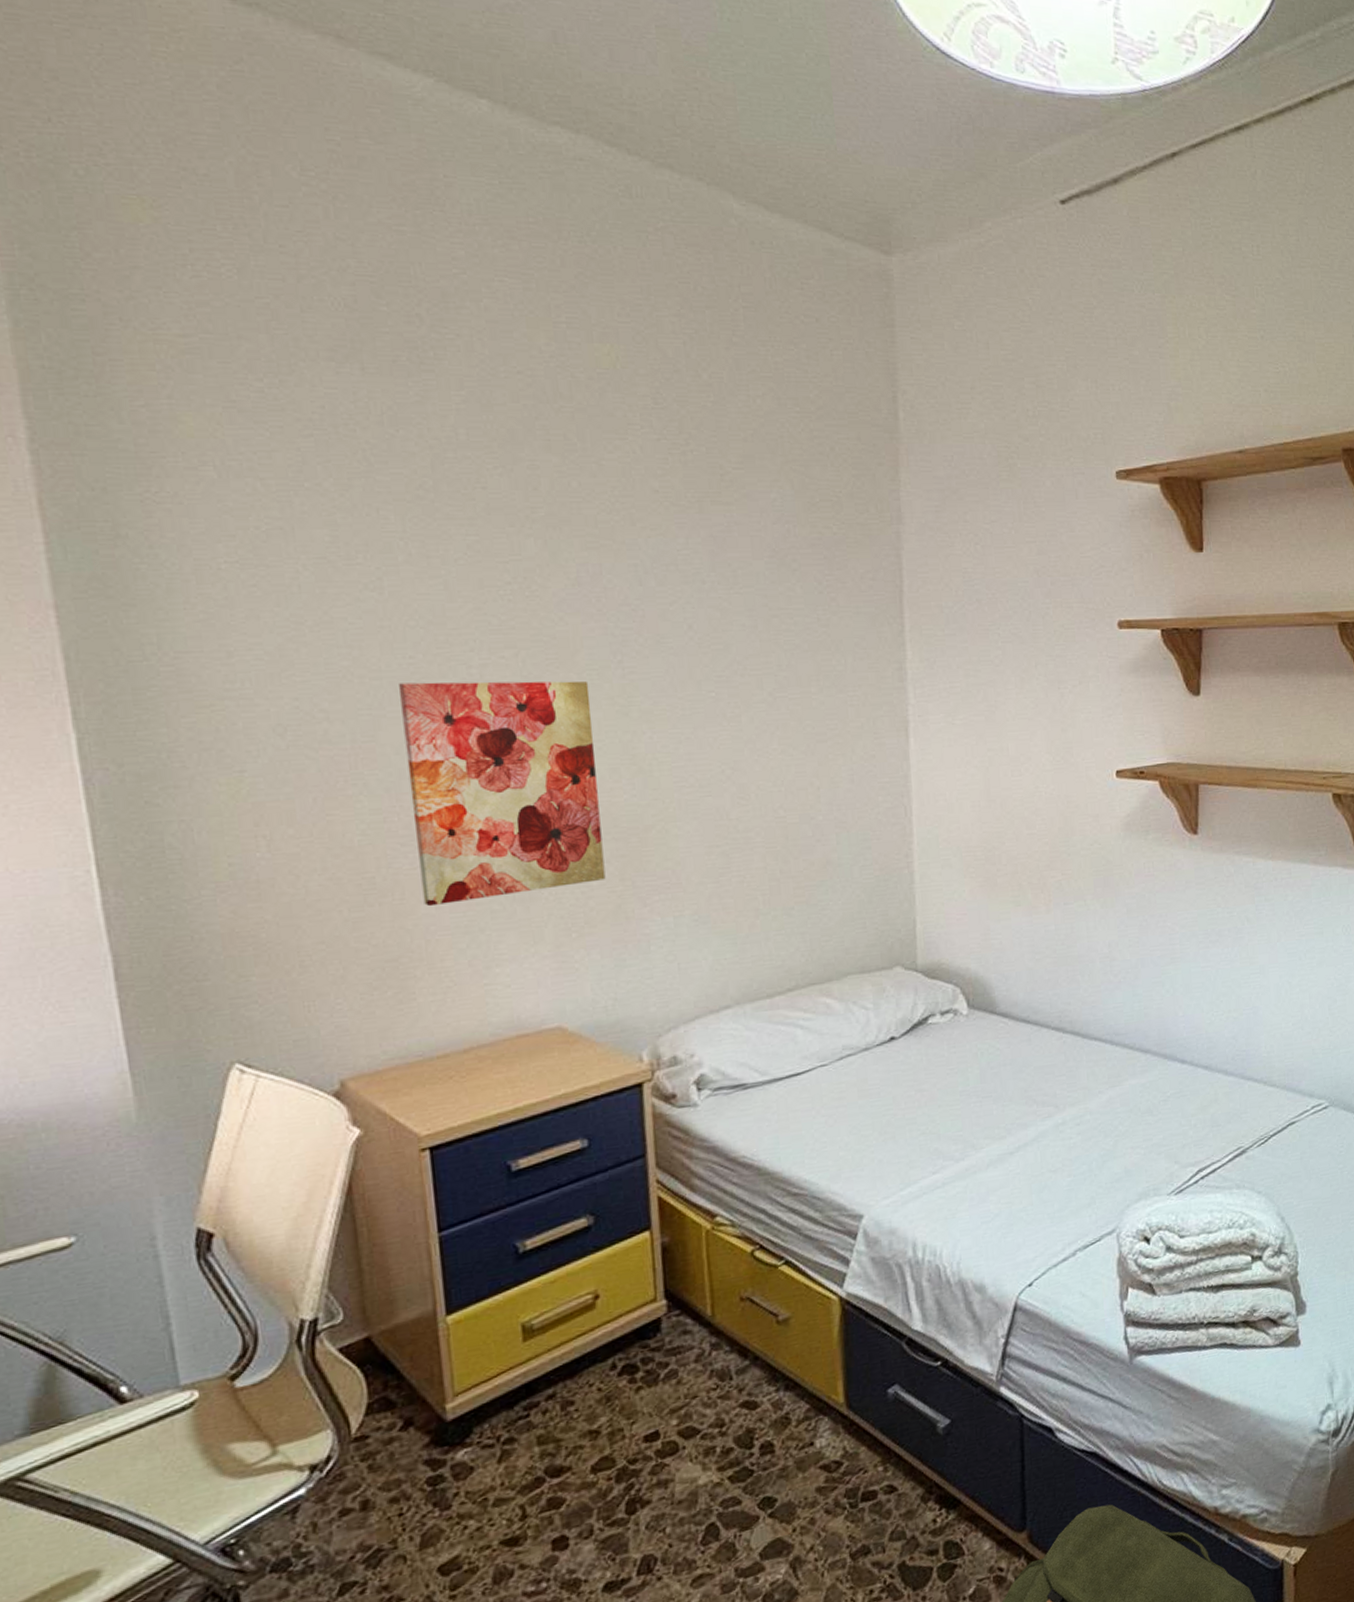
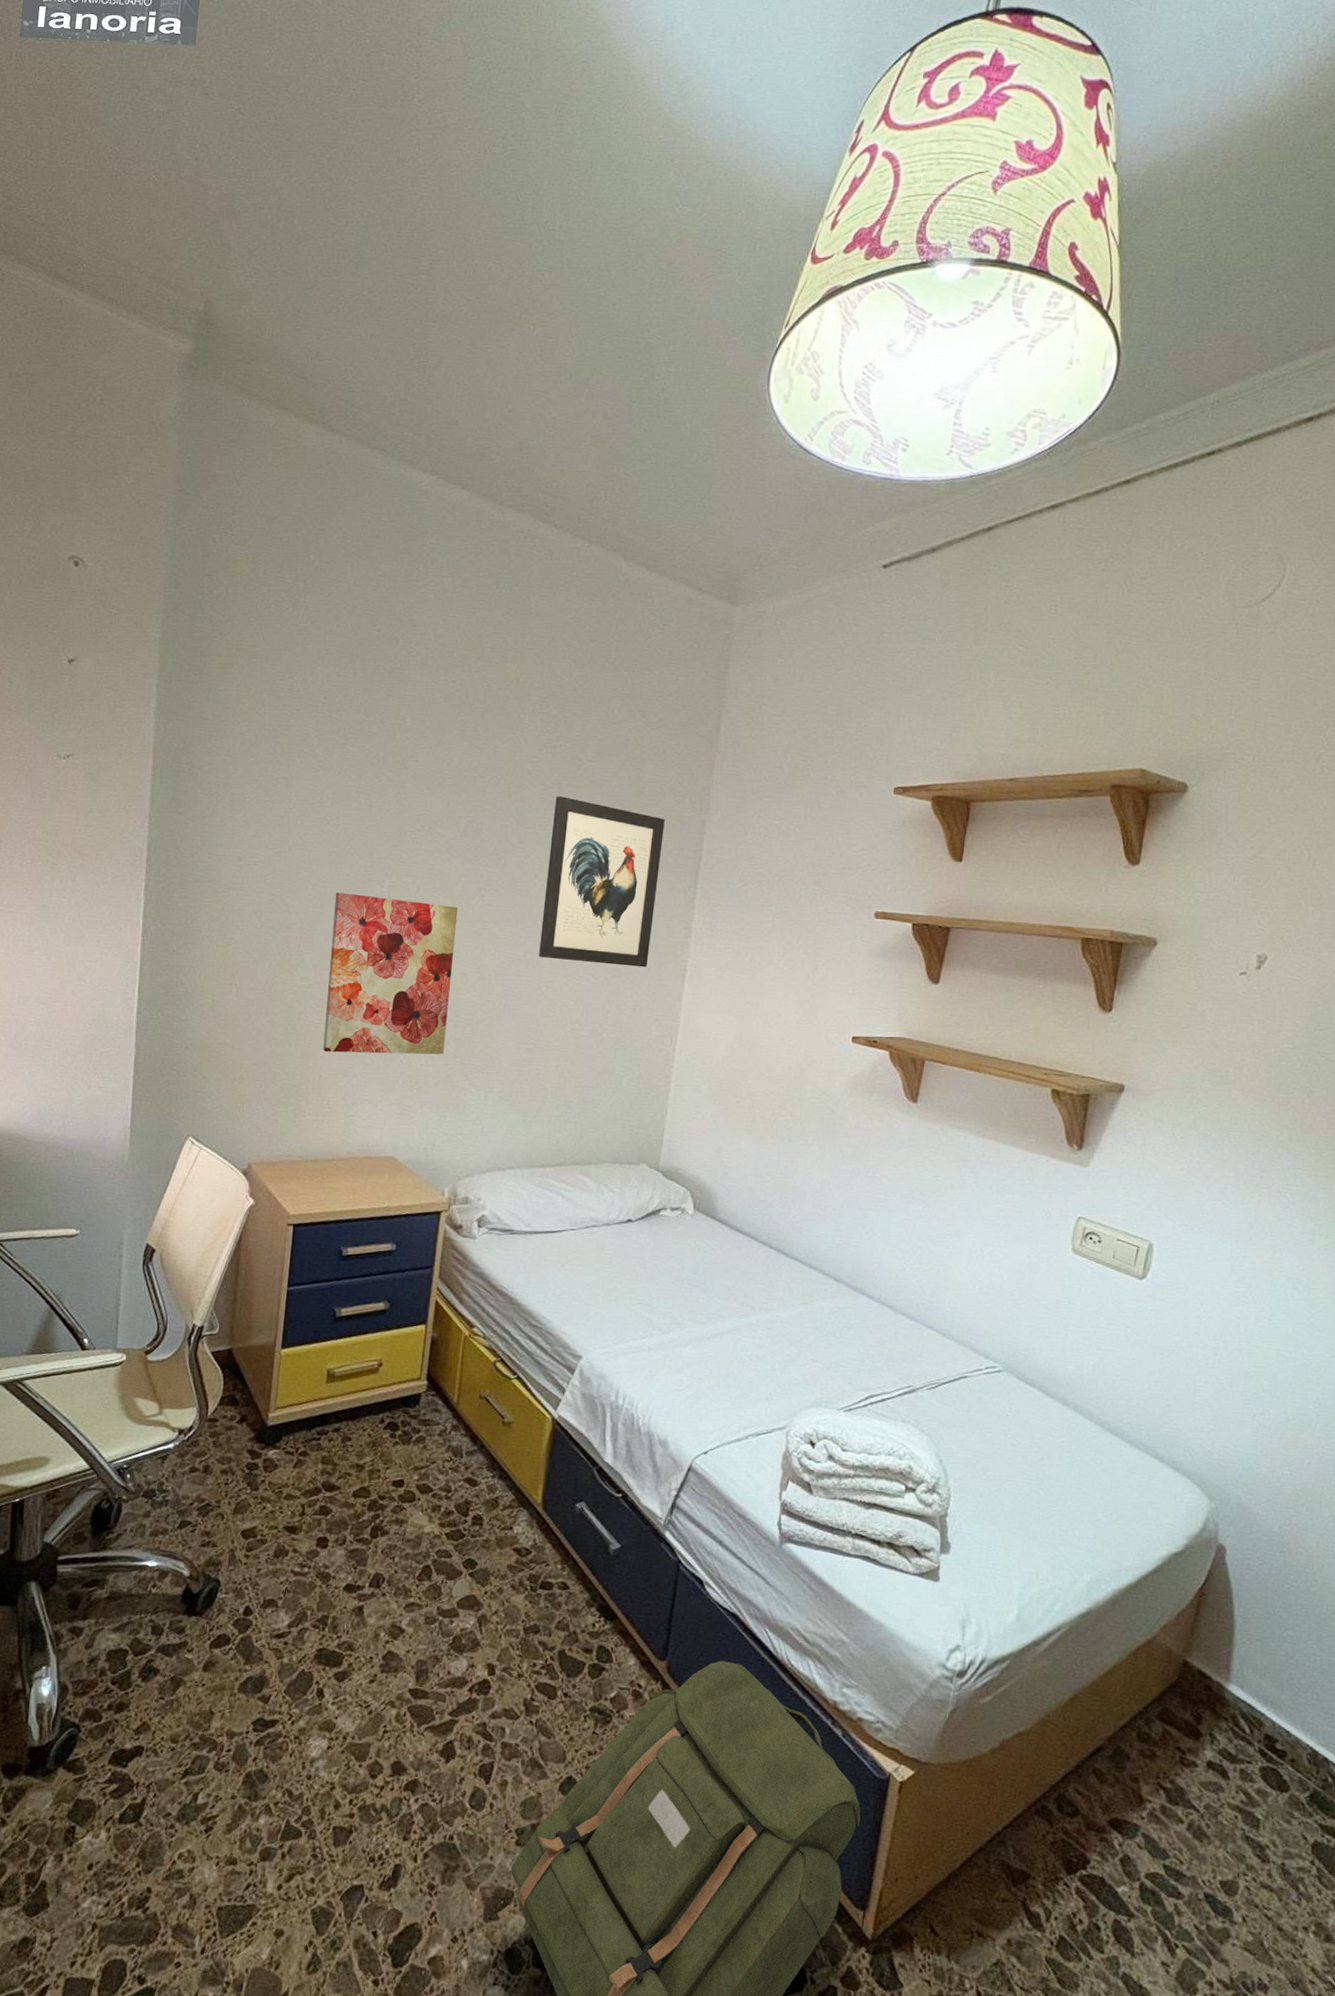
wall art: none [698,518,859,732] -> present [539,796,665,968]

